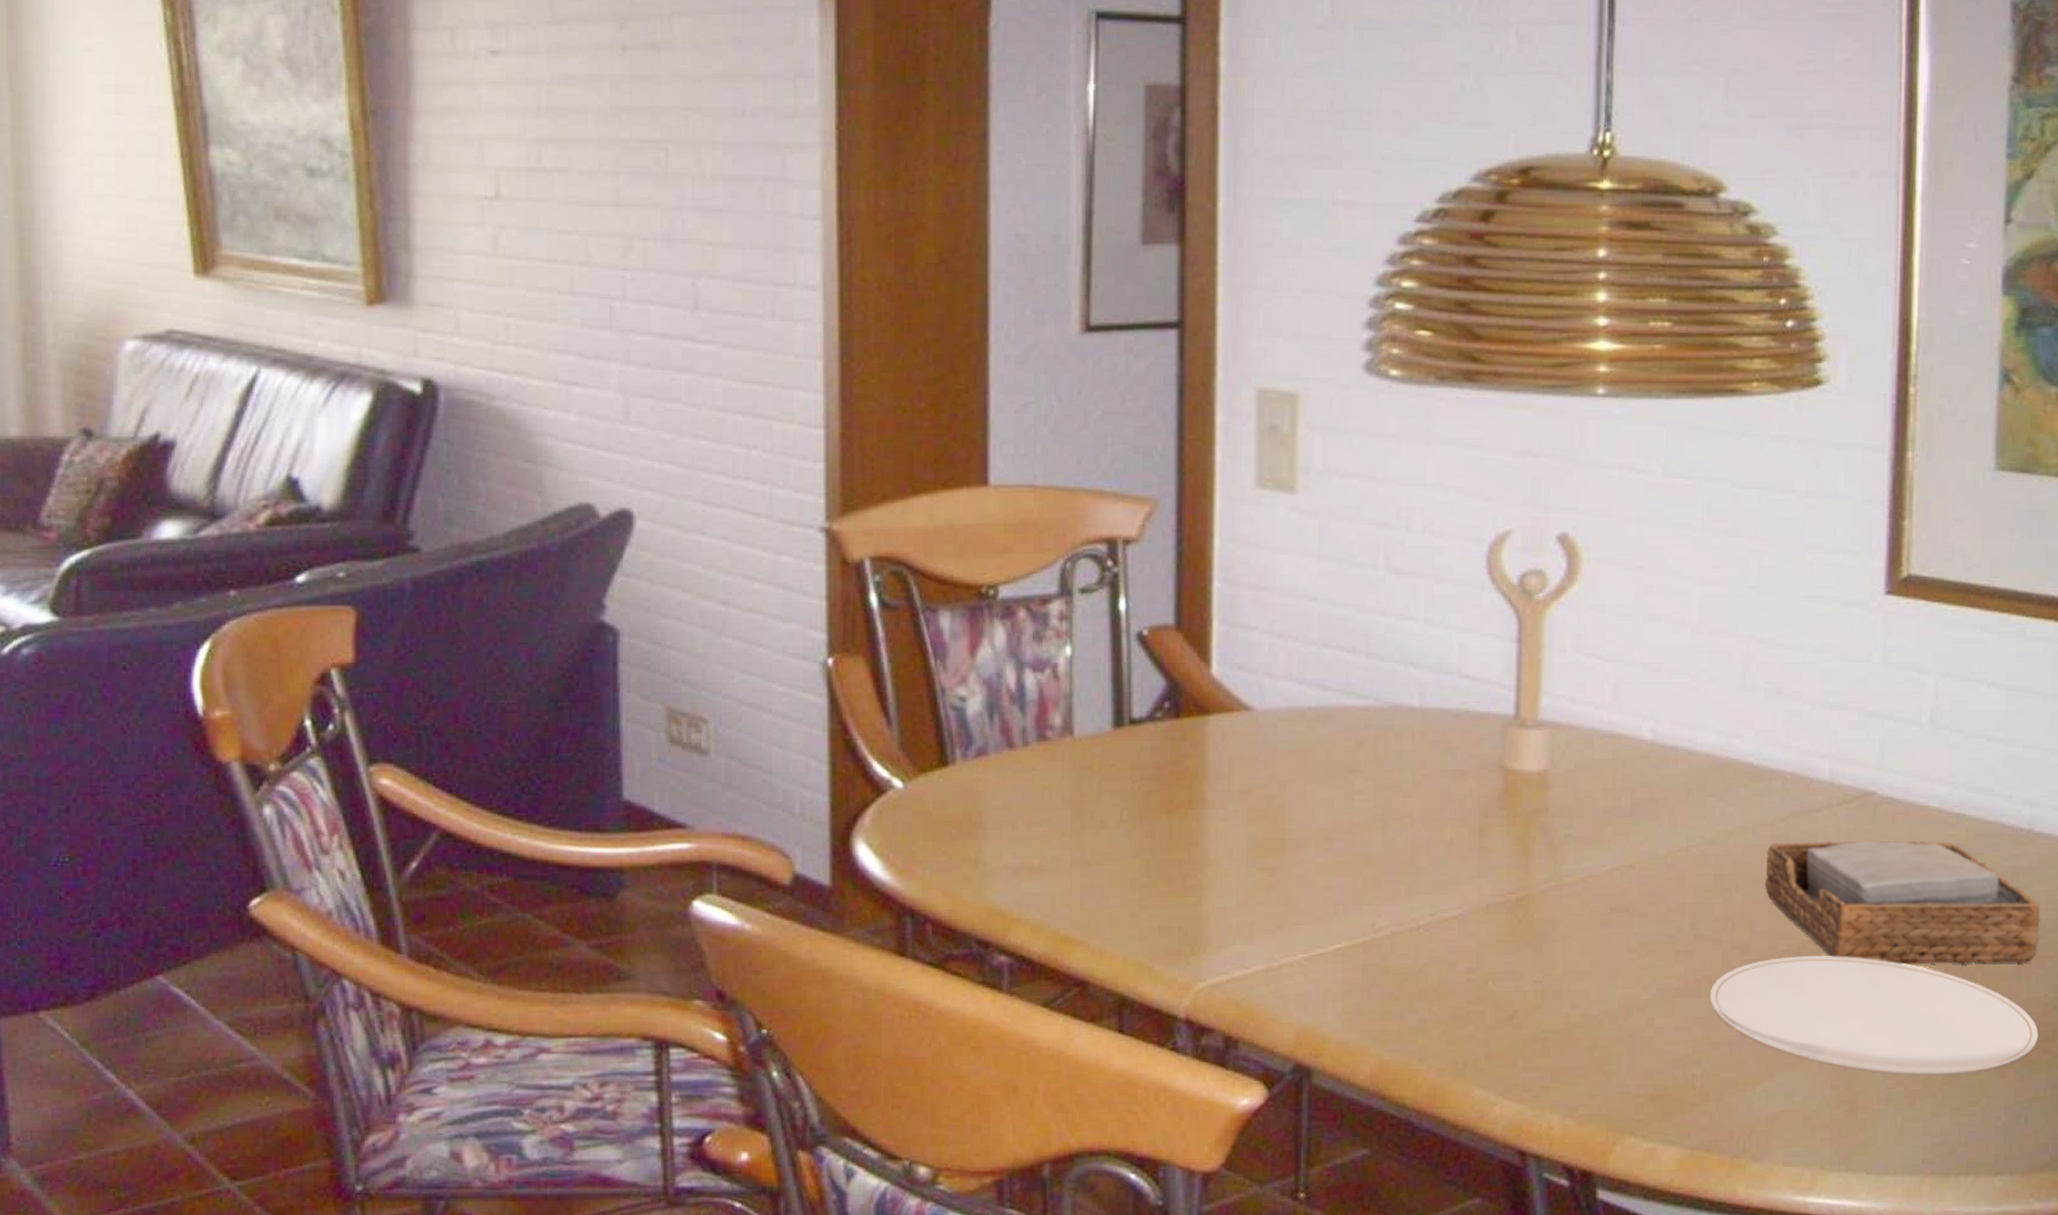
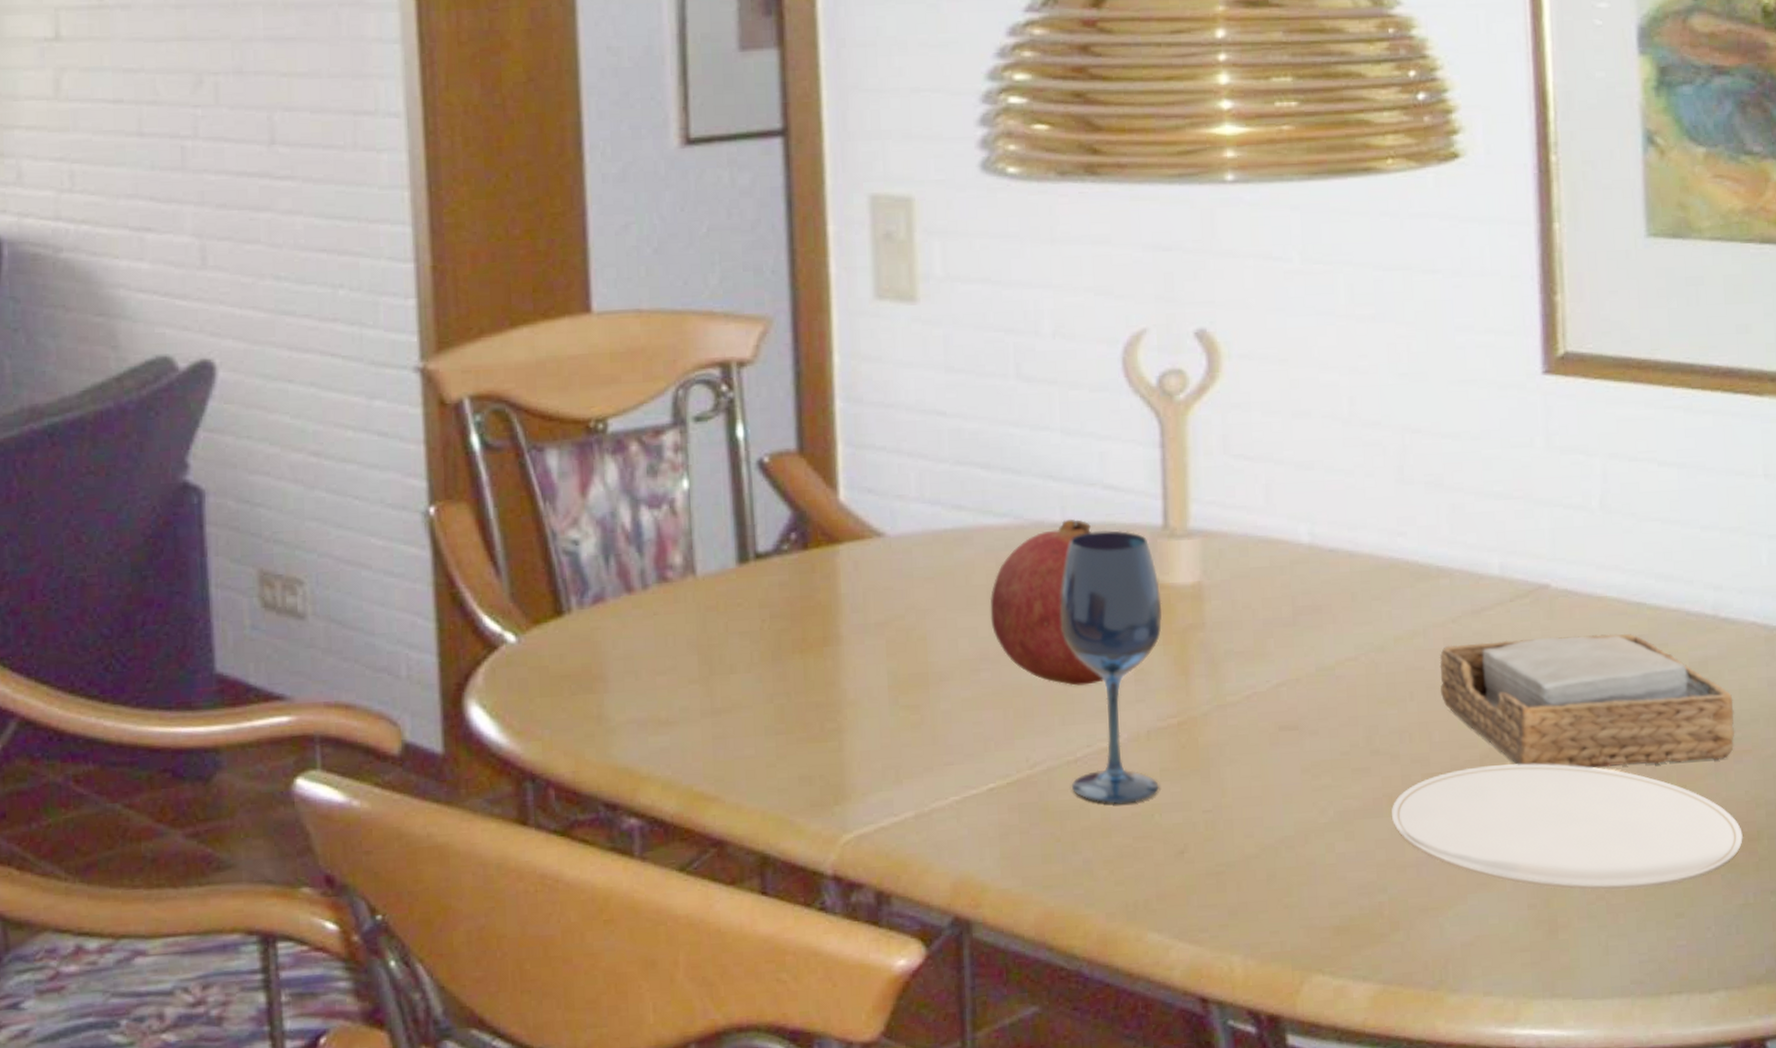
fruit: none [1347,704,1507,859] -> present [989,519,1161,686]
wineglass: none [1412,717,1509,970] -> present [1060,530,1162,803]

